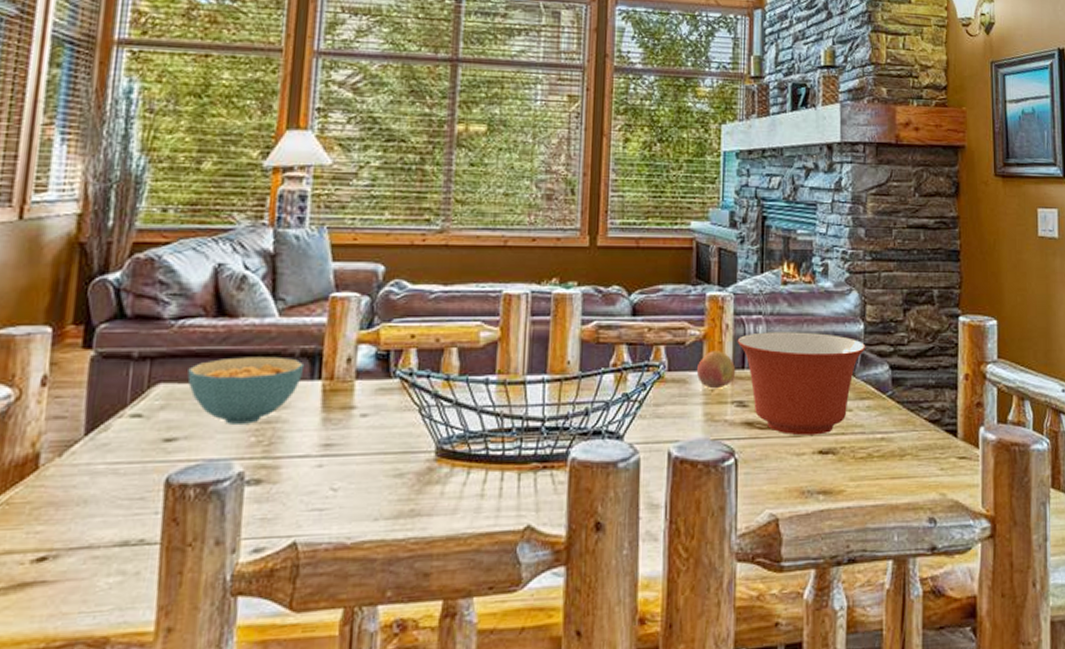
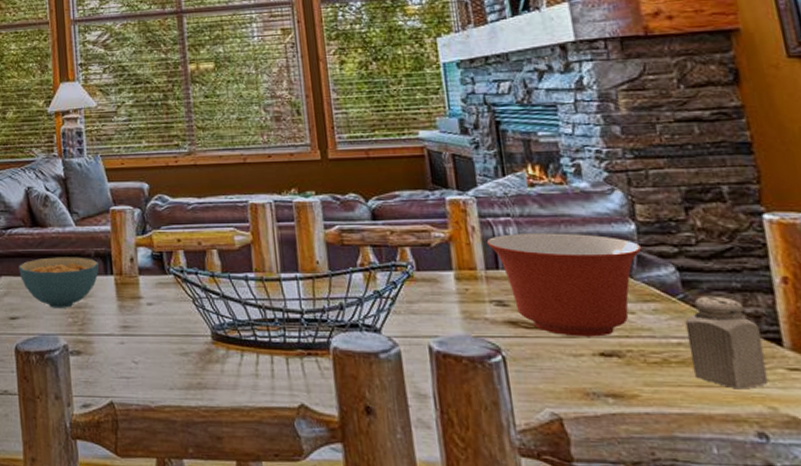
fruit: present [696,351,736,389] -> none [446,252,490,288]
salt shaker: none [889,392,943,479] -> present [685,295,769,390]

